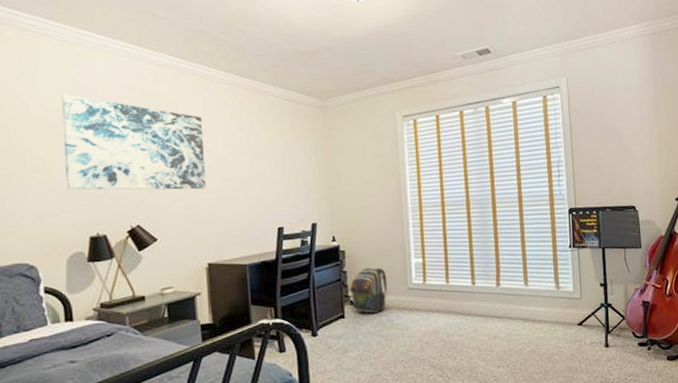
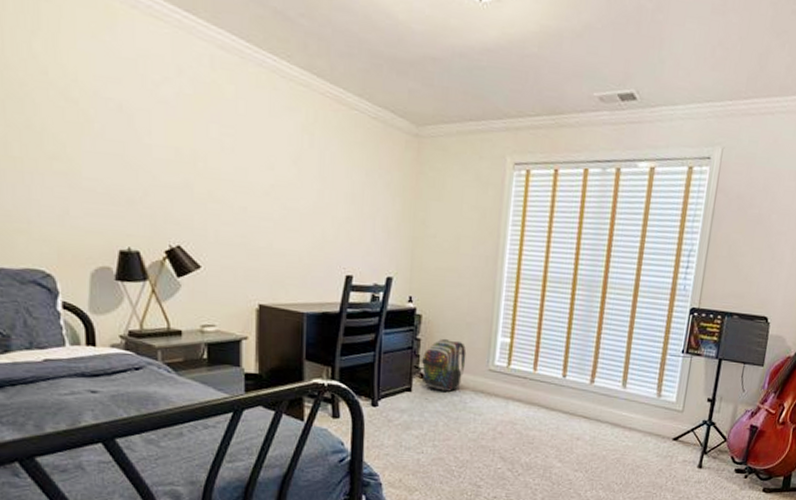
wall art: present [61,94,206,190] -> none [89,63,267,215]

